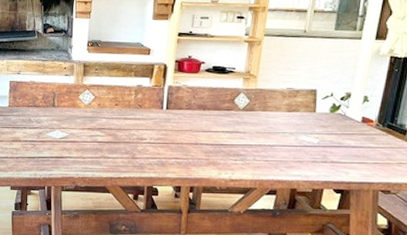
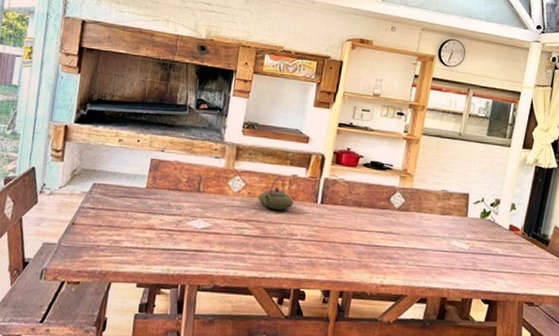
teapot: none [106,88,140,117] -> present [257,177,294,210]

